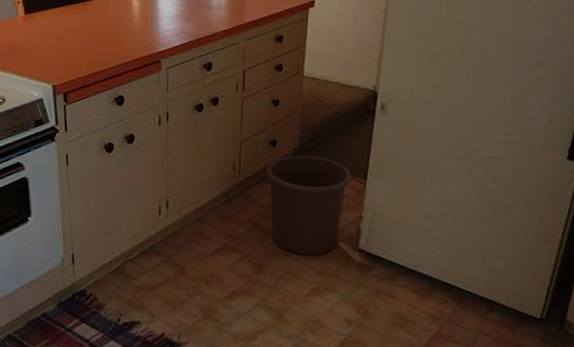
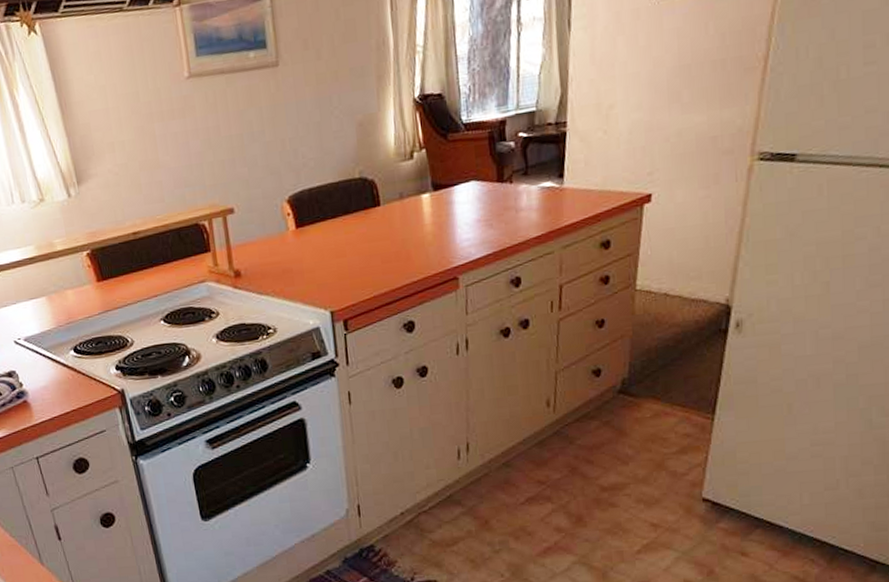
bucket: present [266,155,351,256] -> none [588,386,695,506]

